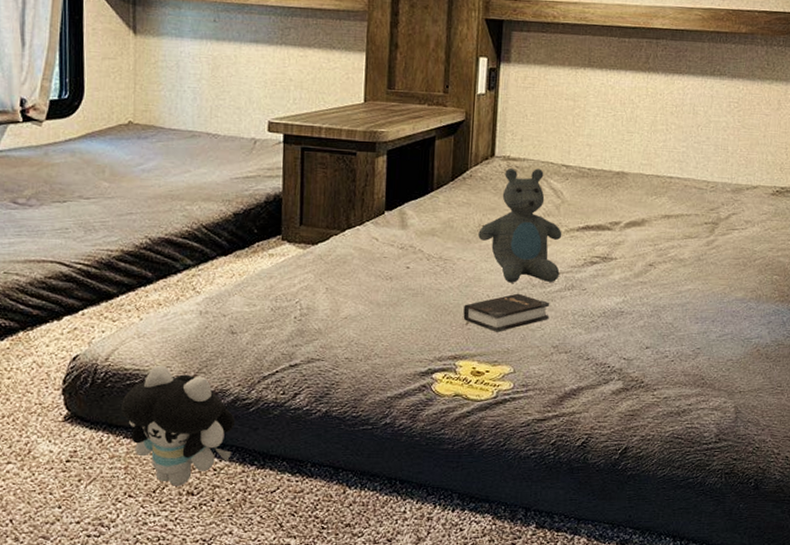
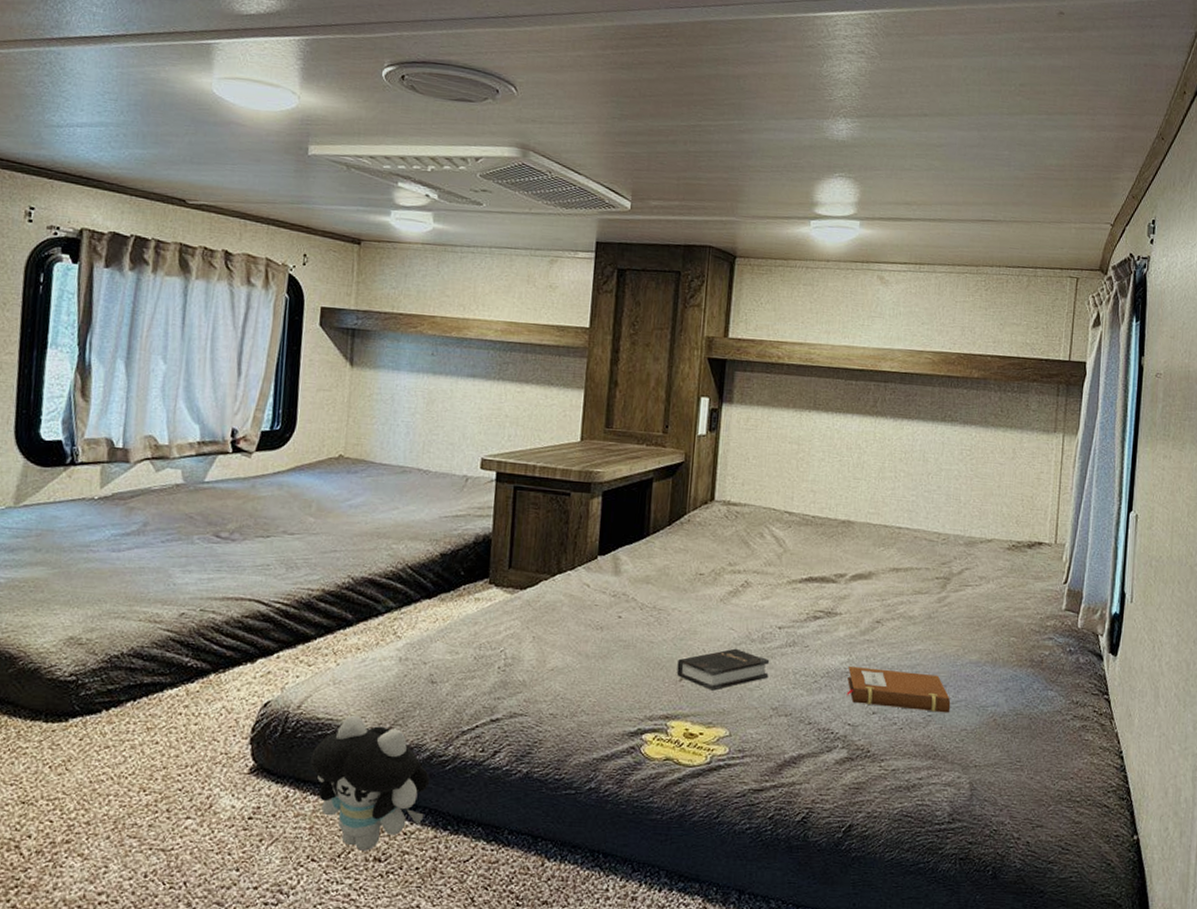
teddy bear: present [478,168,562,283] -> none [695,514,784,637]
notebook: none [622,305,718,346] -> present [846,665,951,713]

